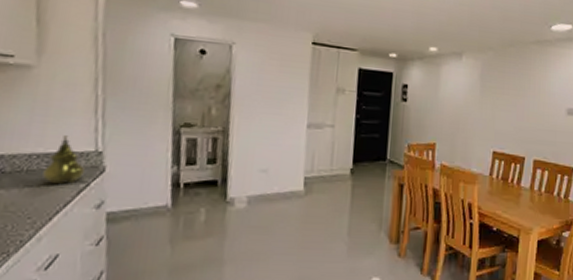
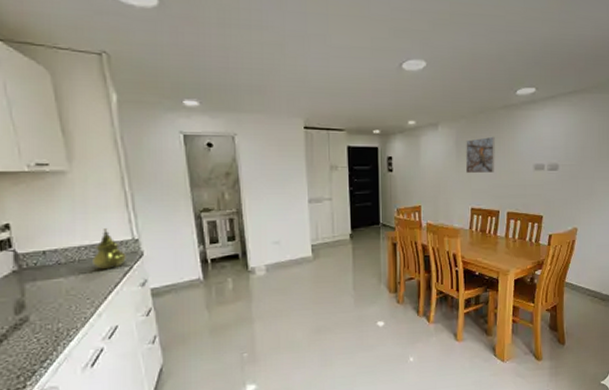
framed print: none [490,73,525,113] -> present [466,136,495,174]

